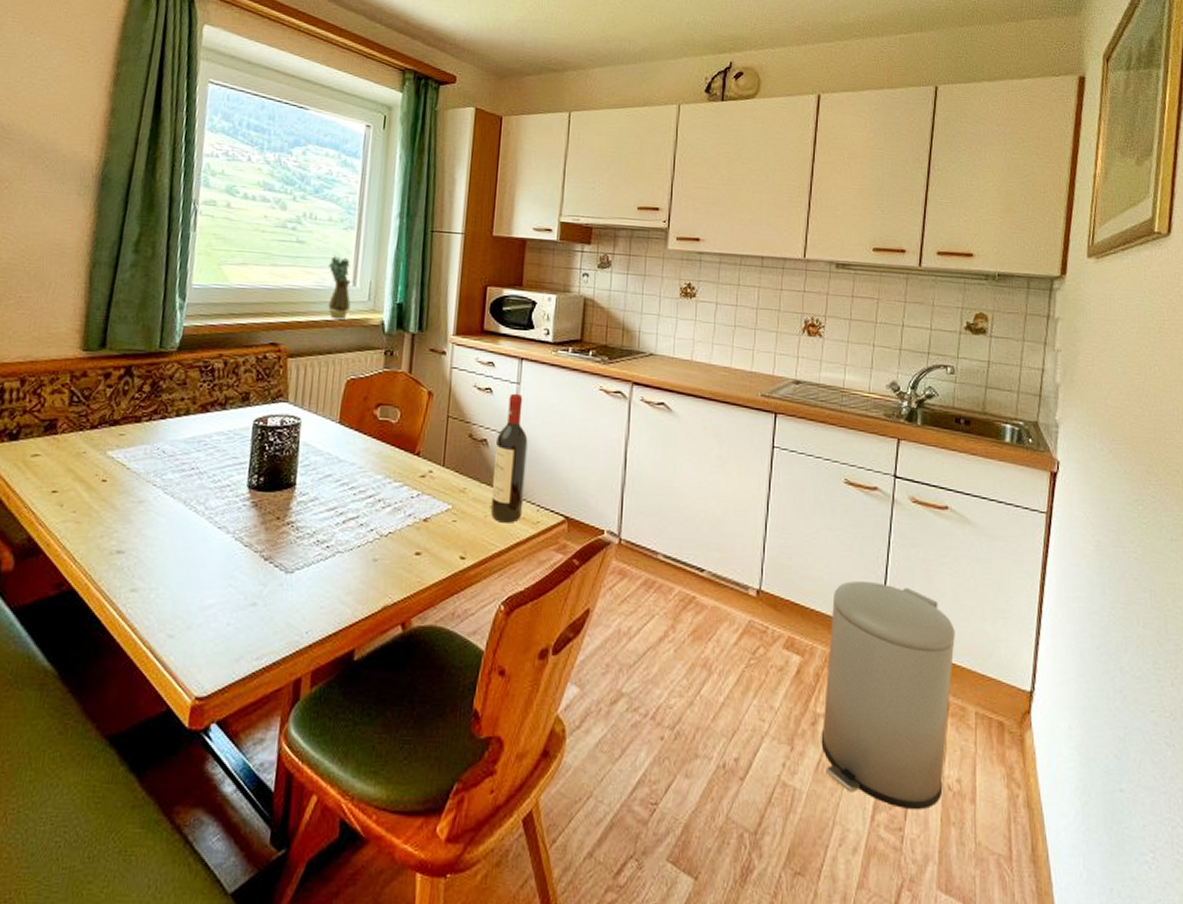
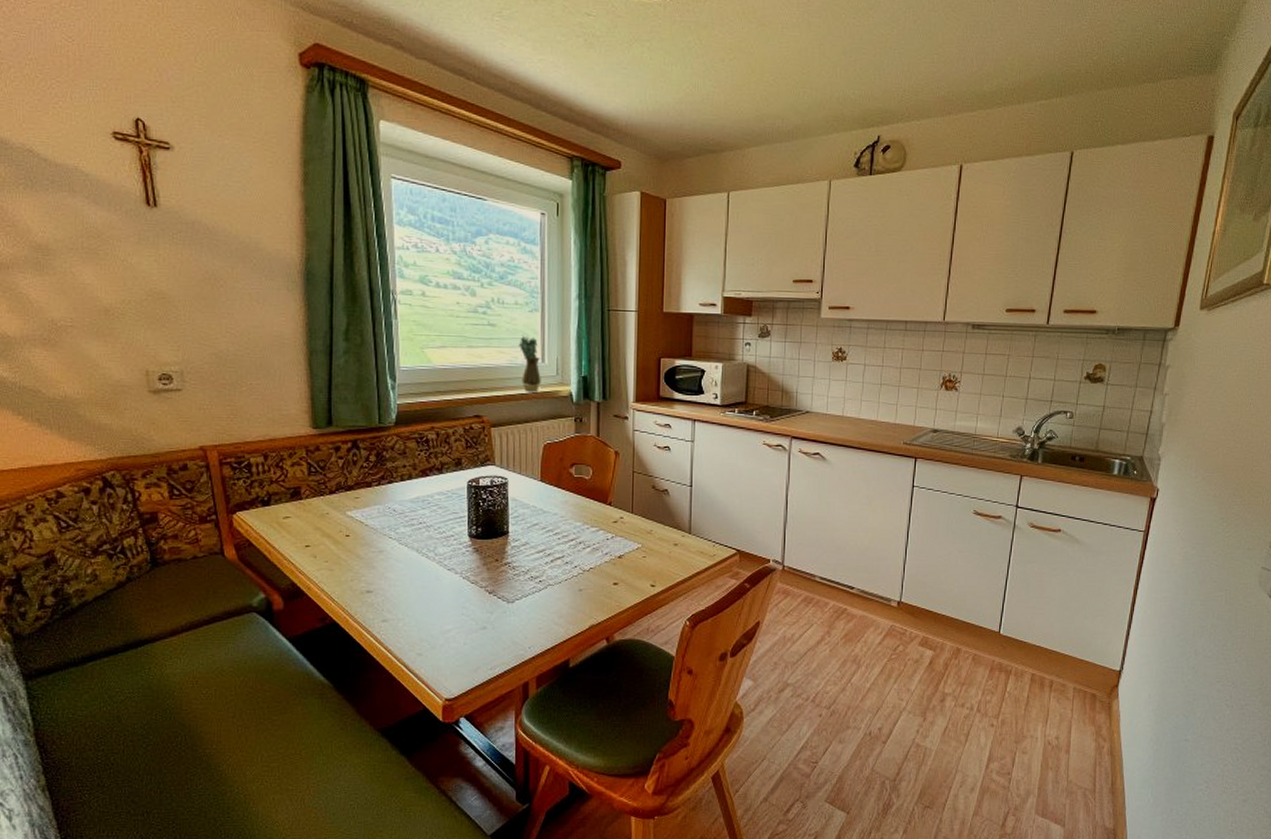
wine bottle: present [490,393,528,523] -> none [673,450,703,557]
pedal bin: present [821,581,955,809] -> none [948,592,1061,759]

